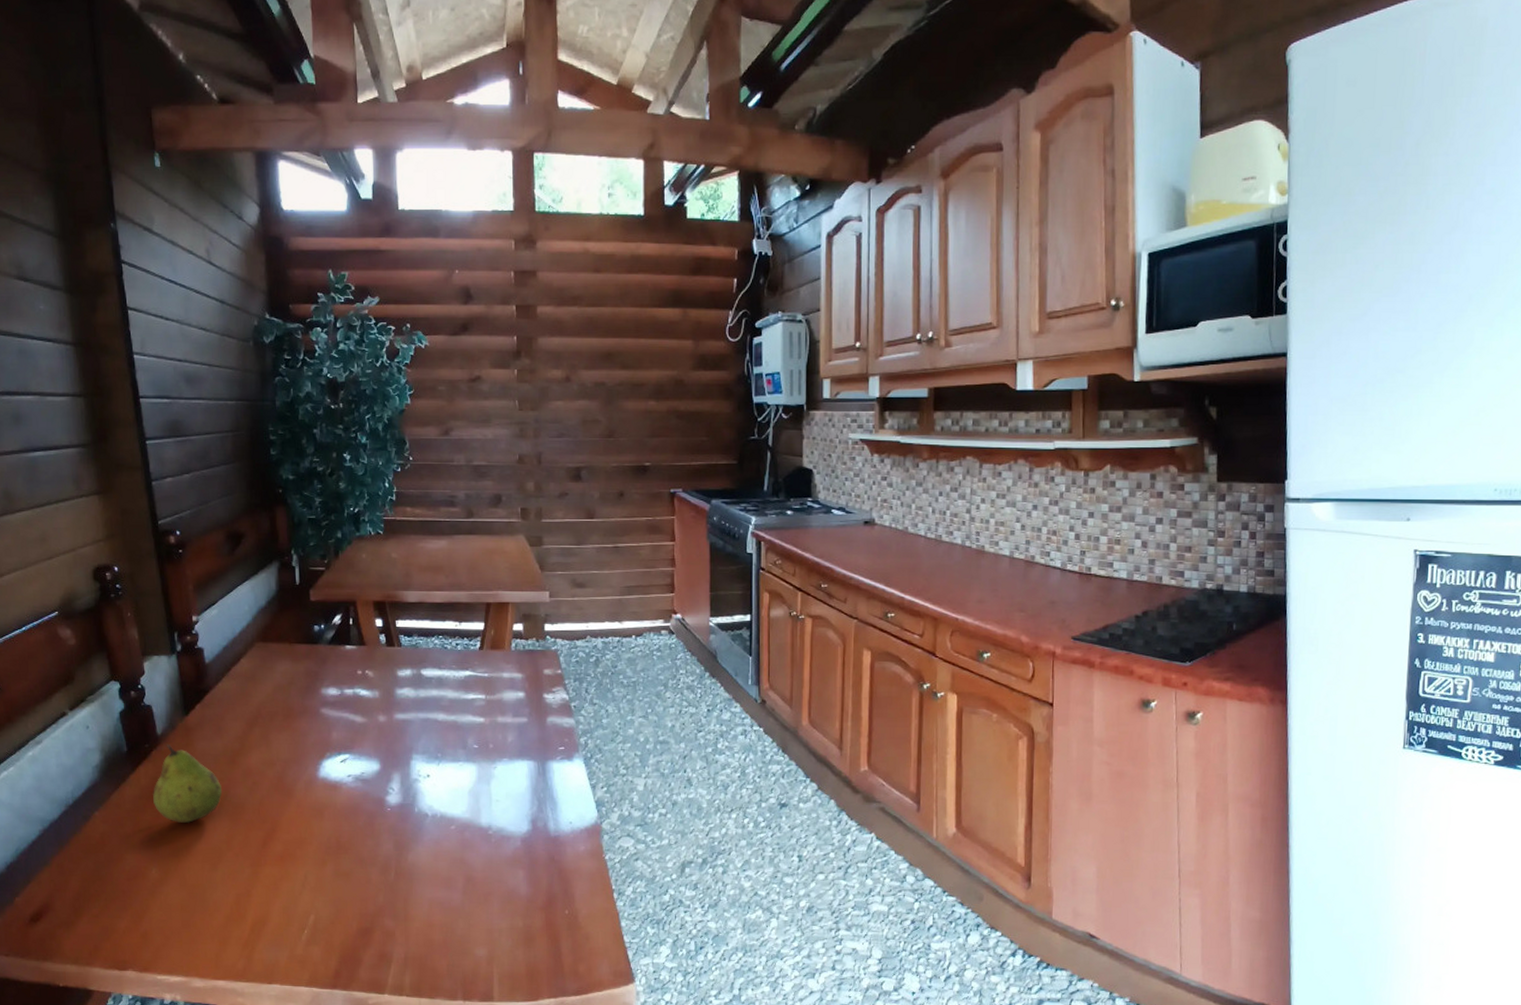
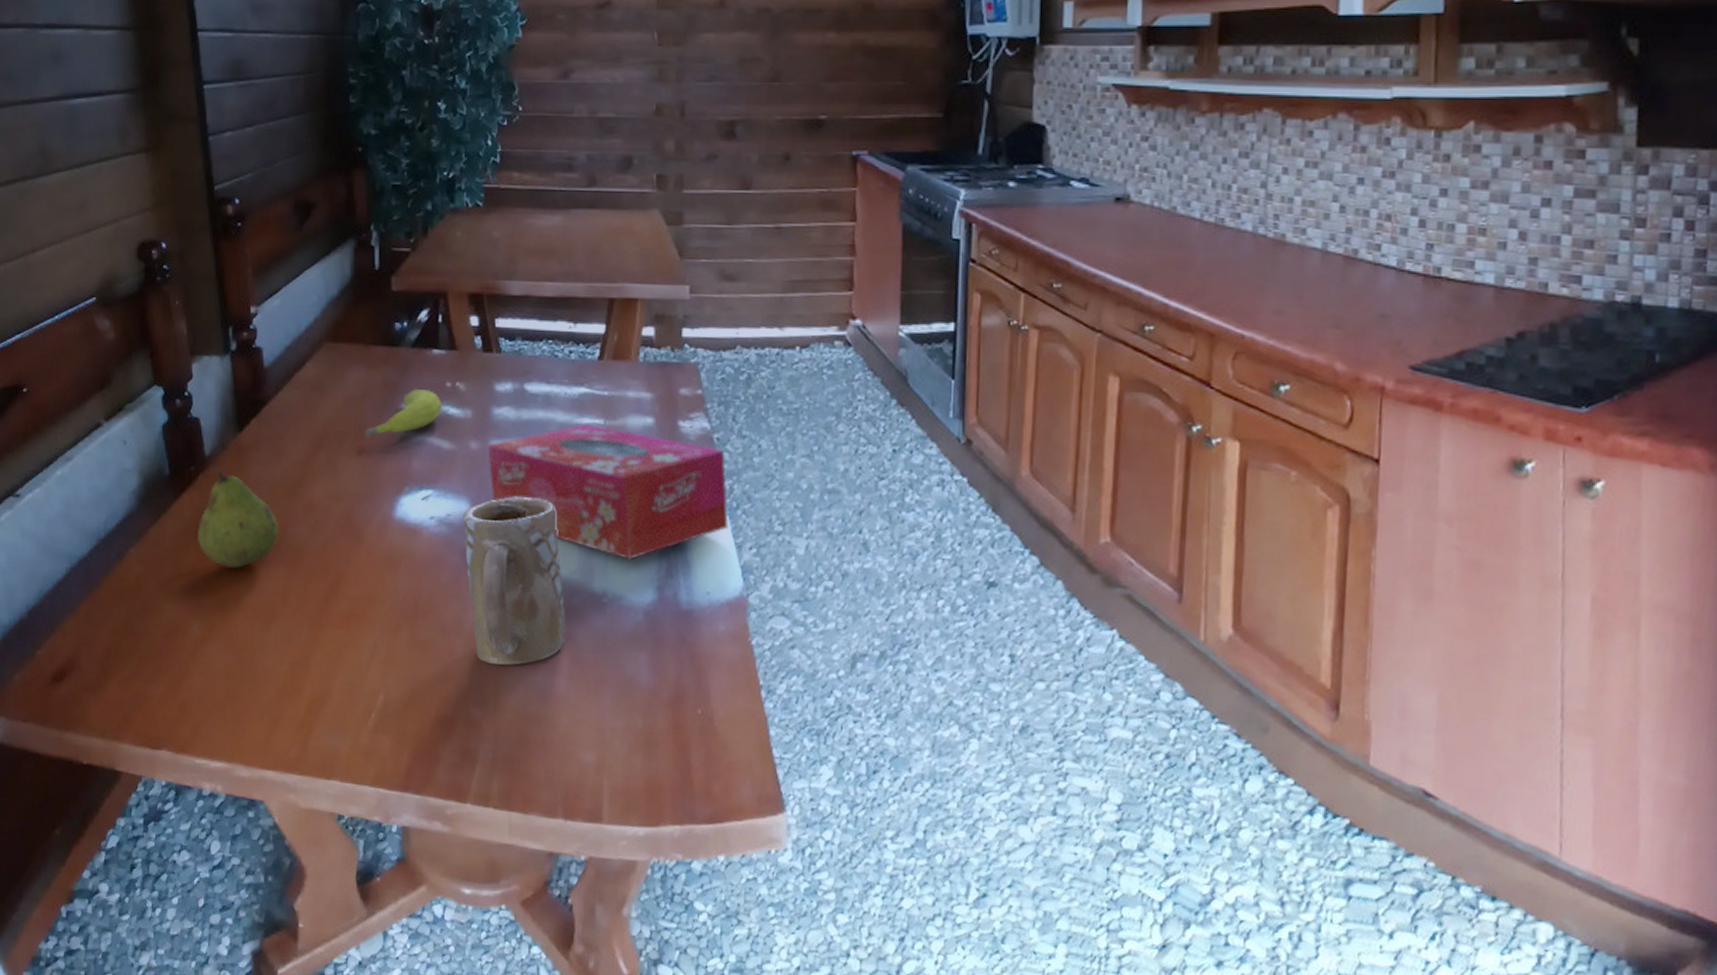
fruit: none [291,676,355,716] -> present [364,388,442,438]
mug: none [374,757,459,886] -> present [462,496,565,665]
tissue box: none [393,699,585,801] -> present [487,424,729,560]

